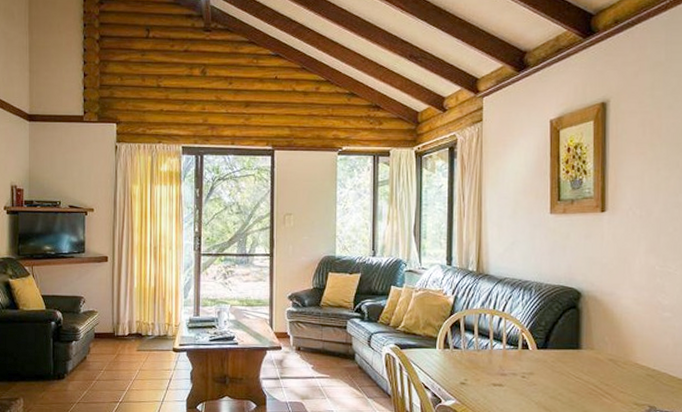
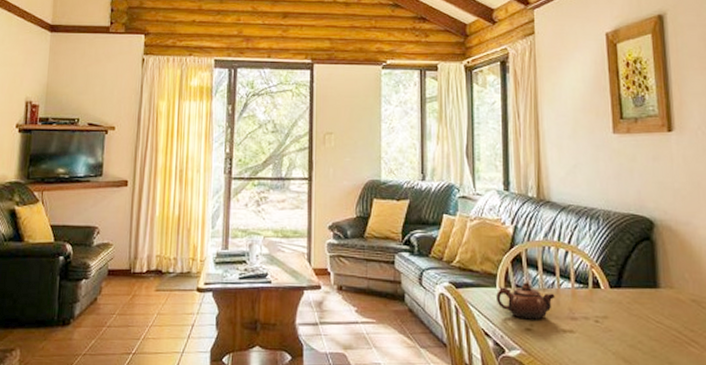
teapot: none [436,344,488,376] -> present [496,282,555,320]

